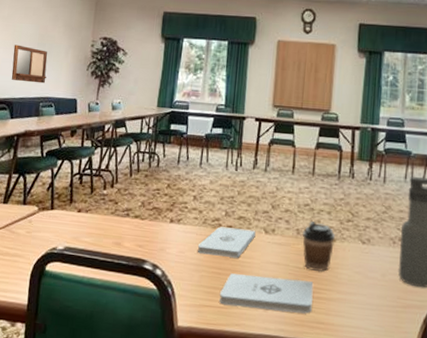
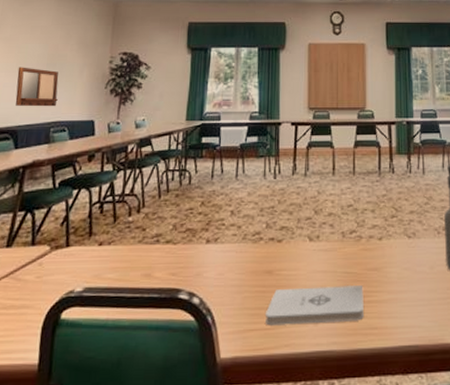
notepad: present [197,226,256,258] -> none [238,239,300,273]
coffee cup: present [302,221,335,272] -> none [348,222,381,274]

